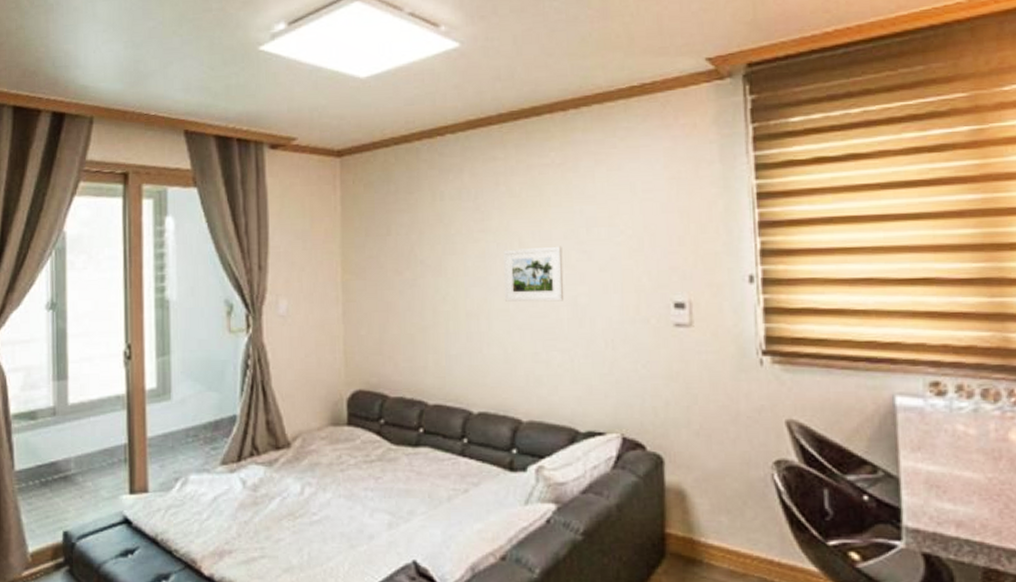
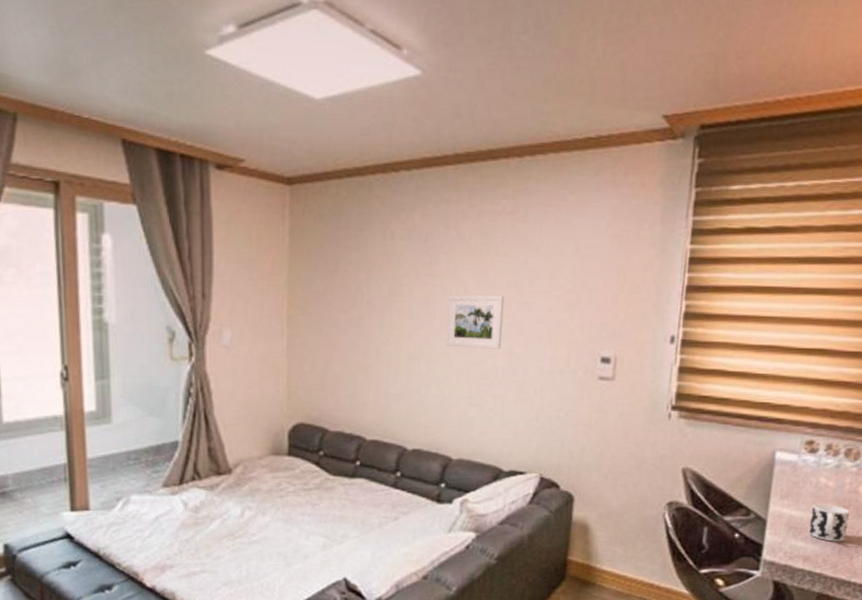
cup: none [953,456,1004,502] -> present [808,504,850,542]

